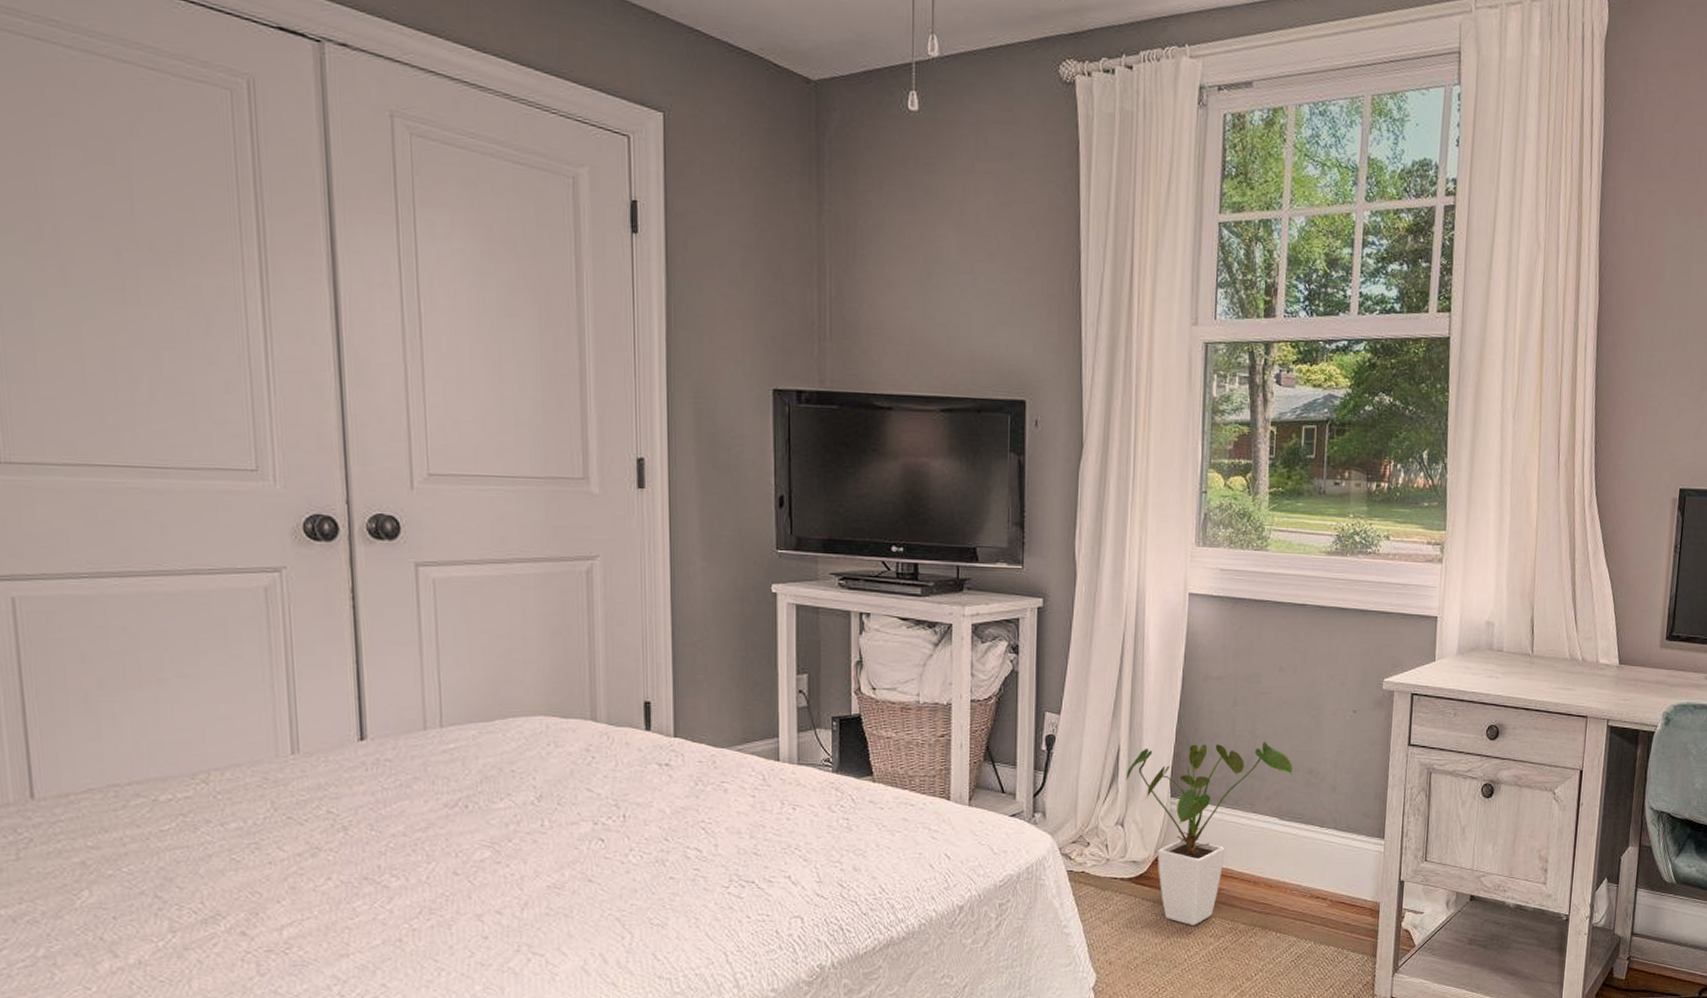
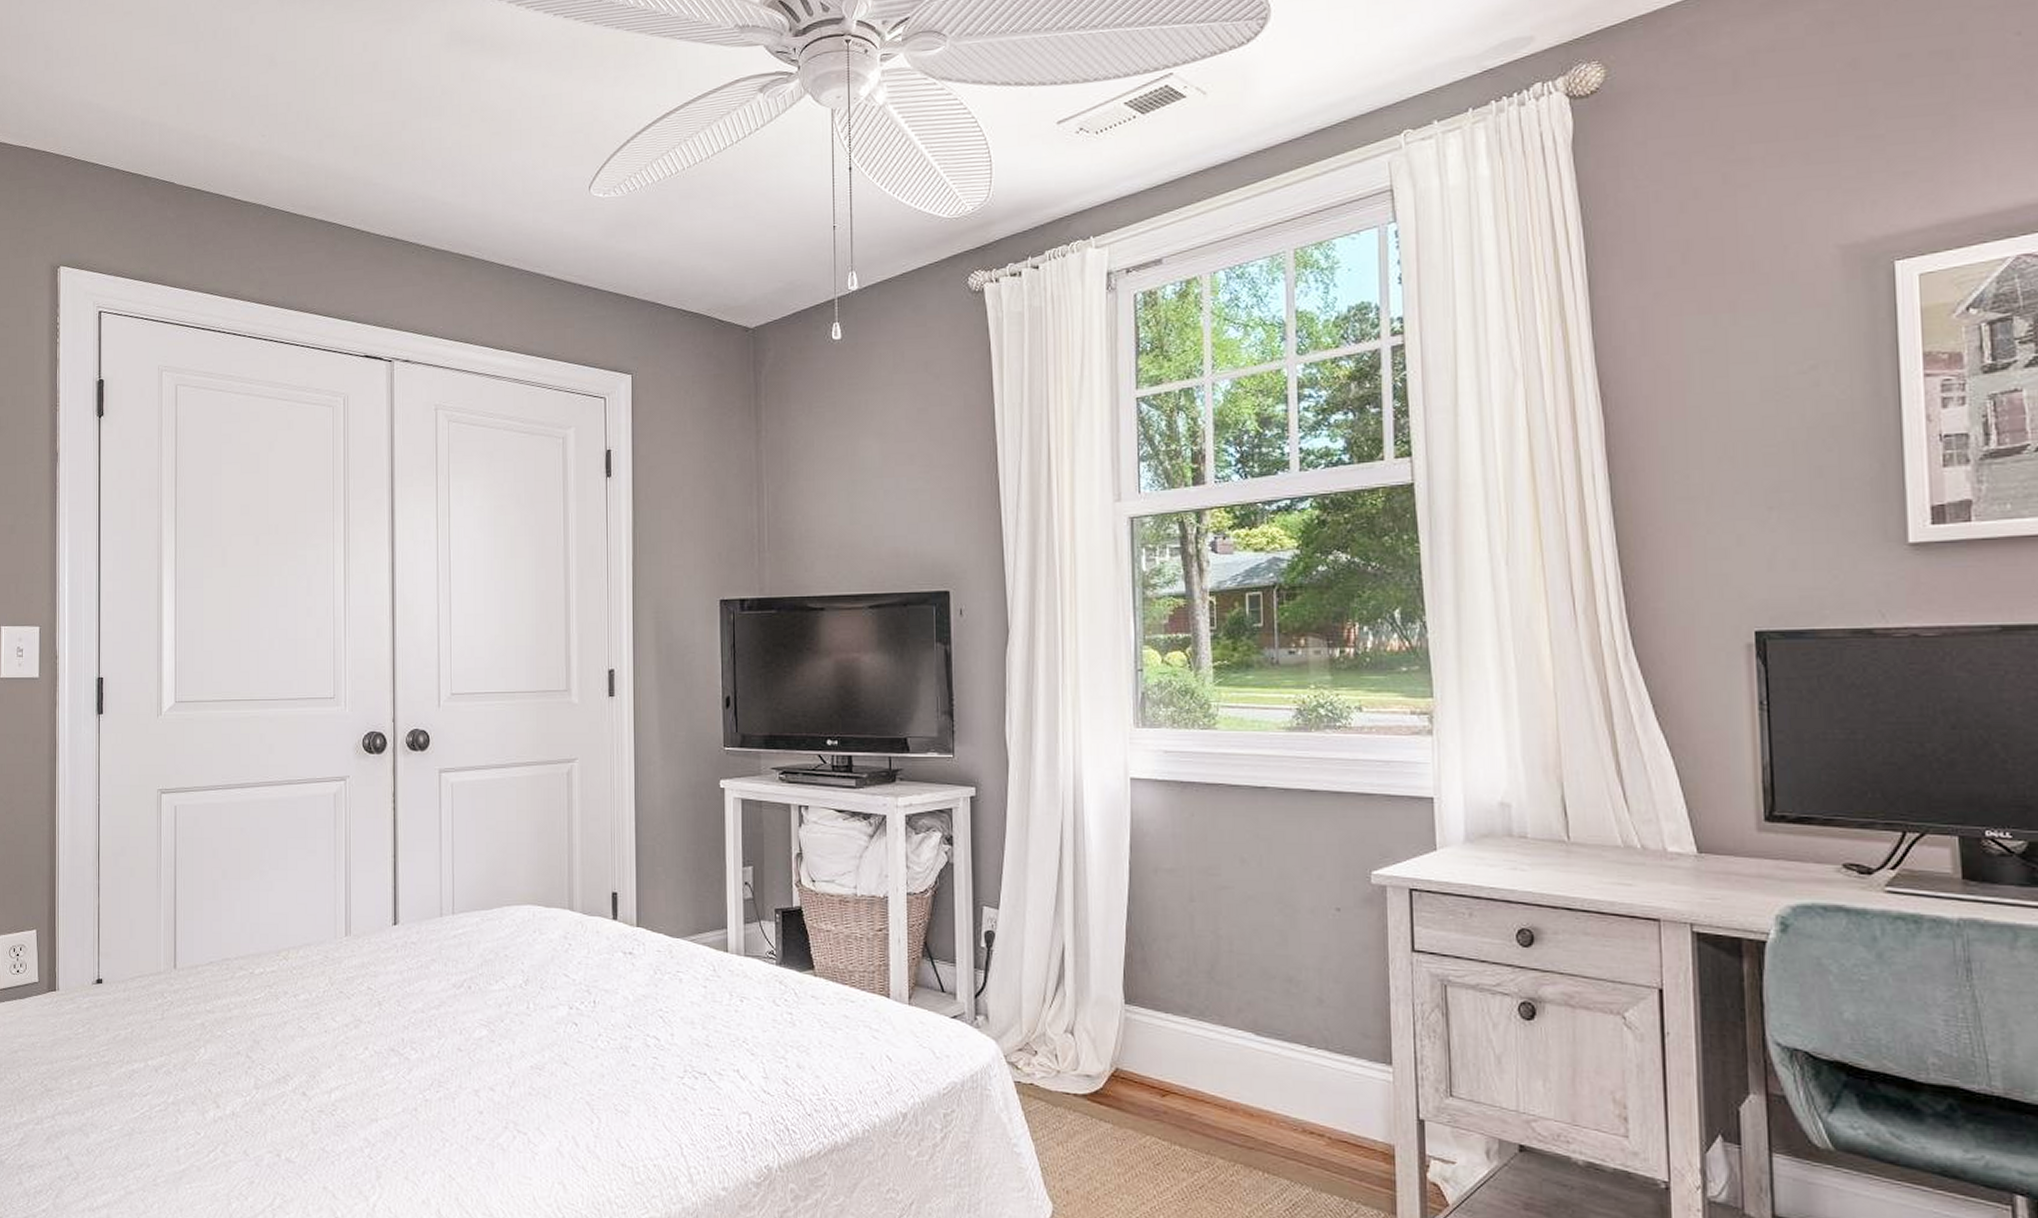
house plant: present [1125,742,1293,925] -> none [1072,943,1268,1155]

